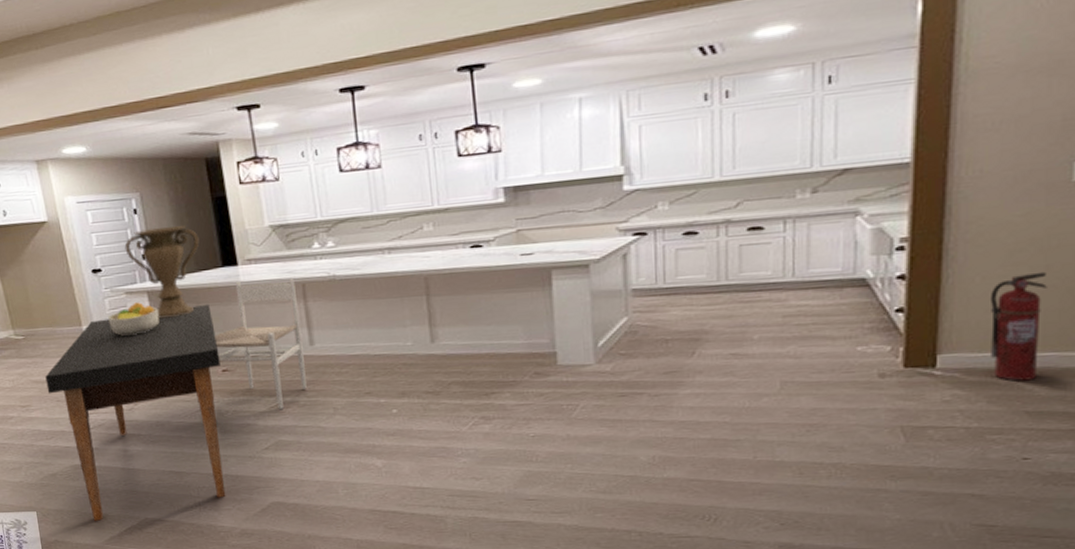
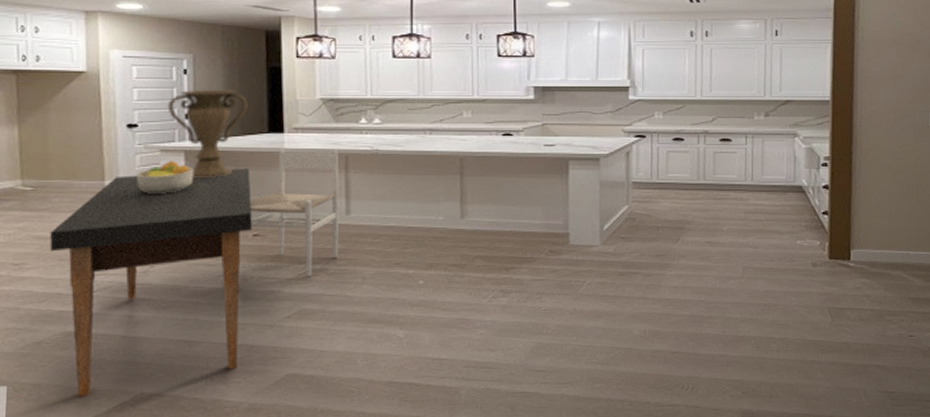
fire extinguisher: present [989,271,1048,381] -> none [883,190,918,273]

